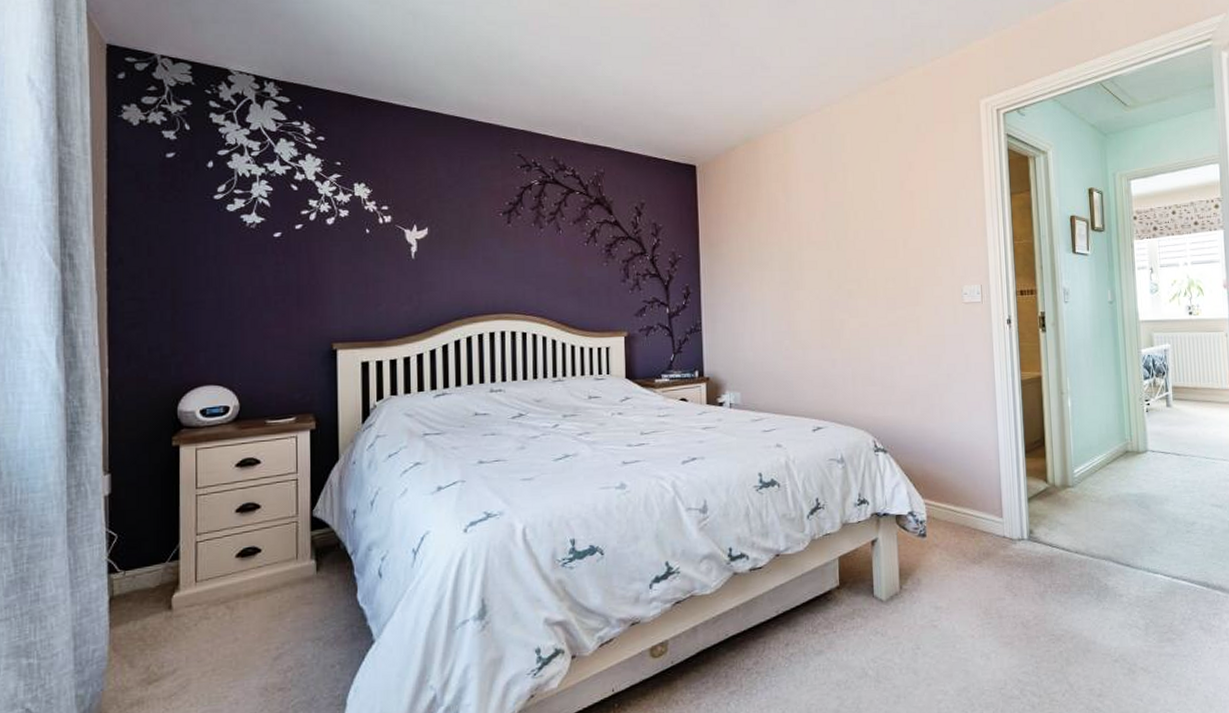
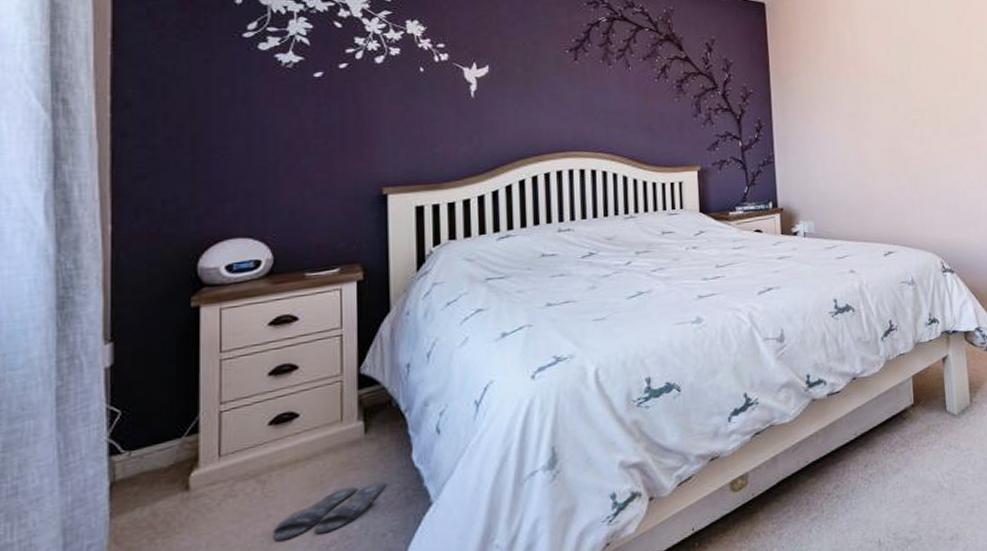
slippers: none [240,617,336,663] -> present [273,481,387,542]

